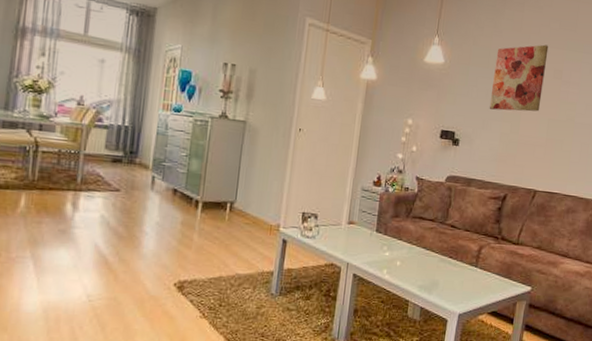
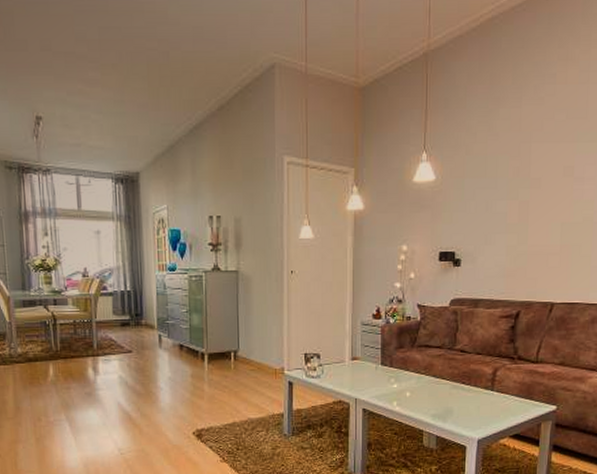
wall art: present [489,44,549,112] -> none [491,140,555,222]

